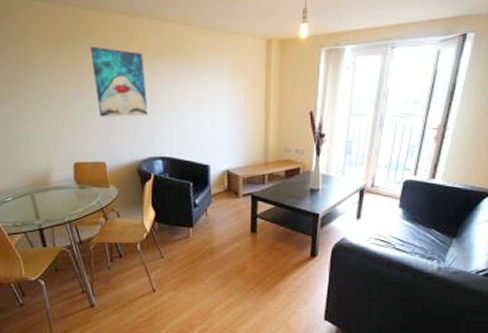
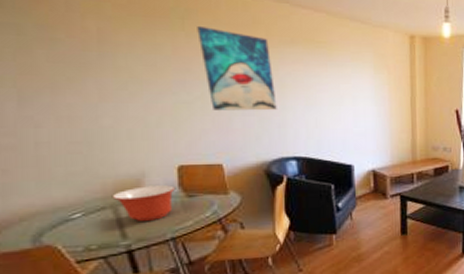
mixing bowl: none [32,178,71,207] -> present [113,185,175,222]

